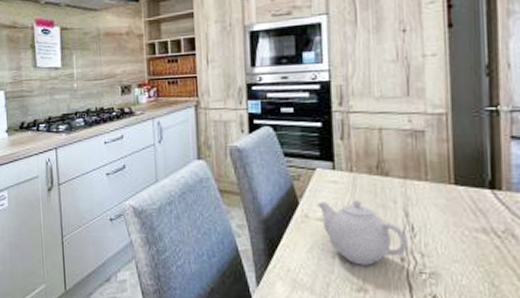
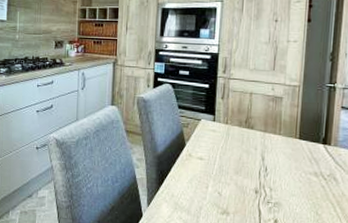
teapot: present [316,198,407,266] -> none [198,144,261,195]

